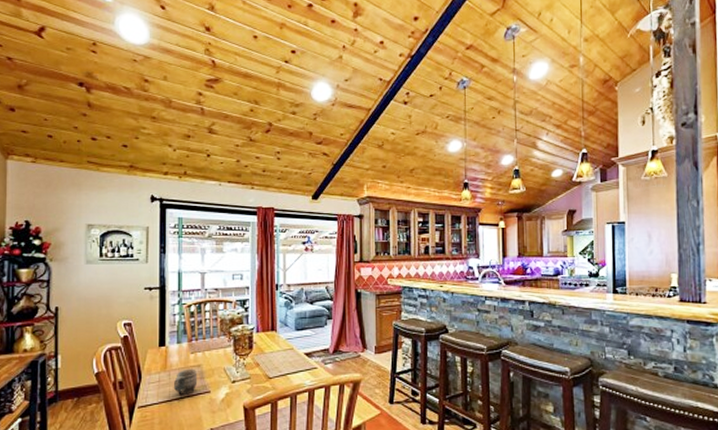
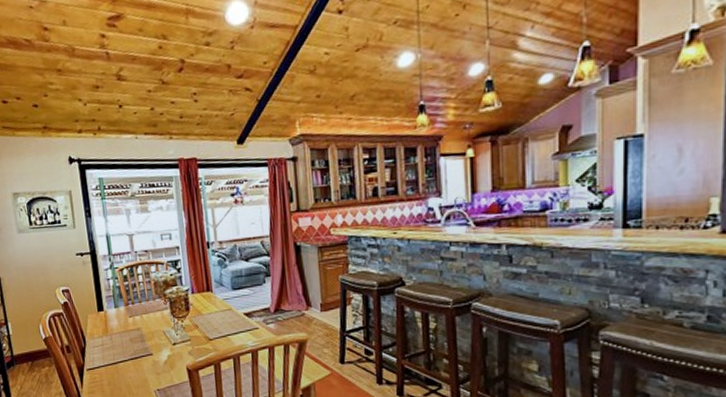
mug: present [173,368,198,395] -> none [116,332,139,358]

